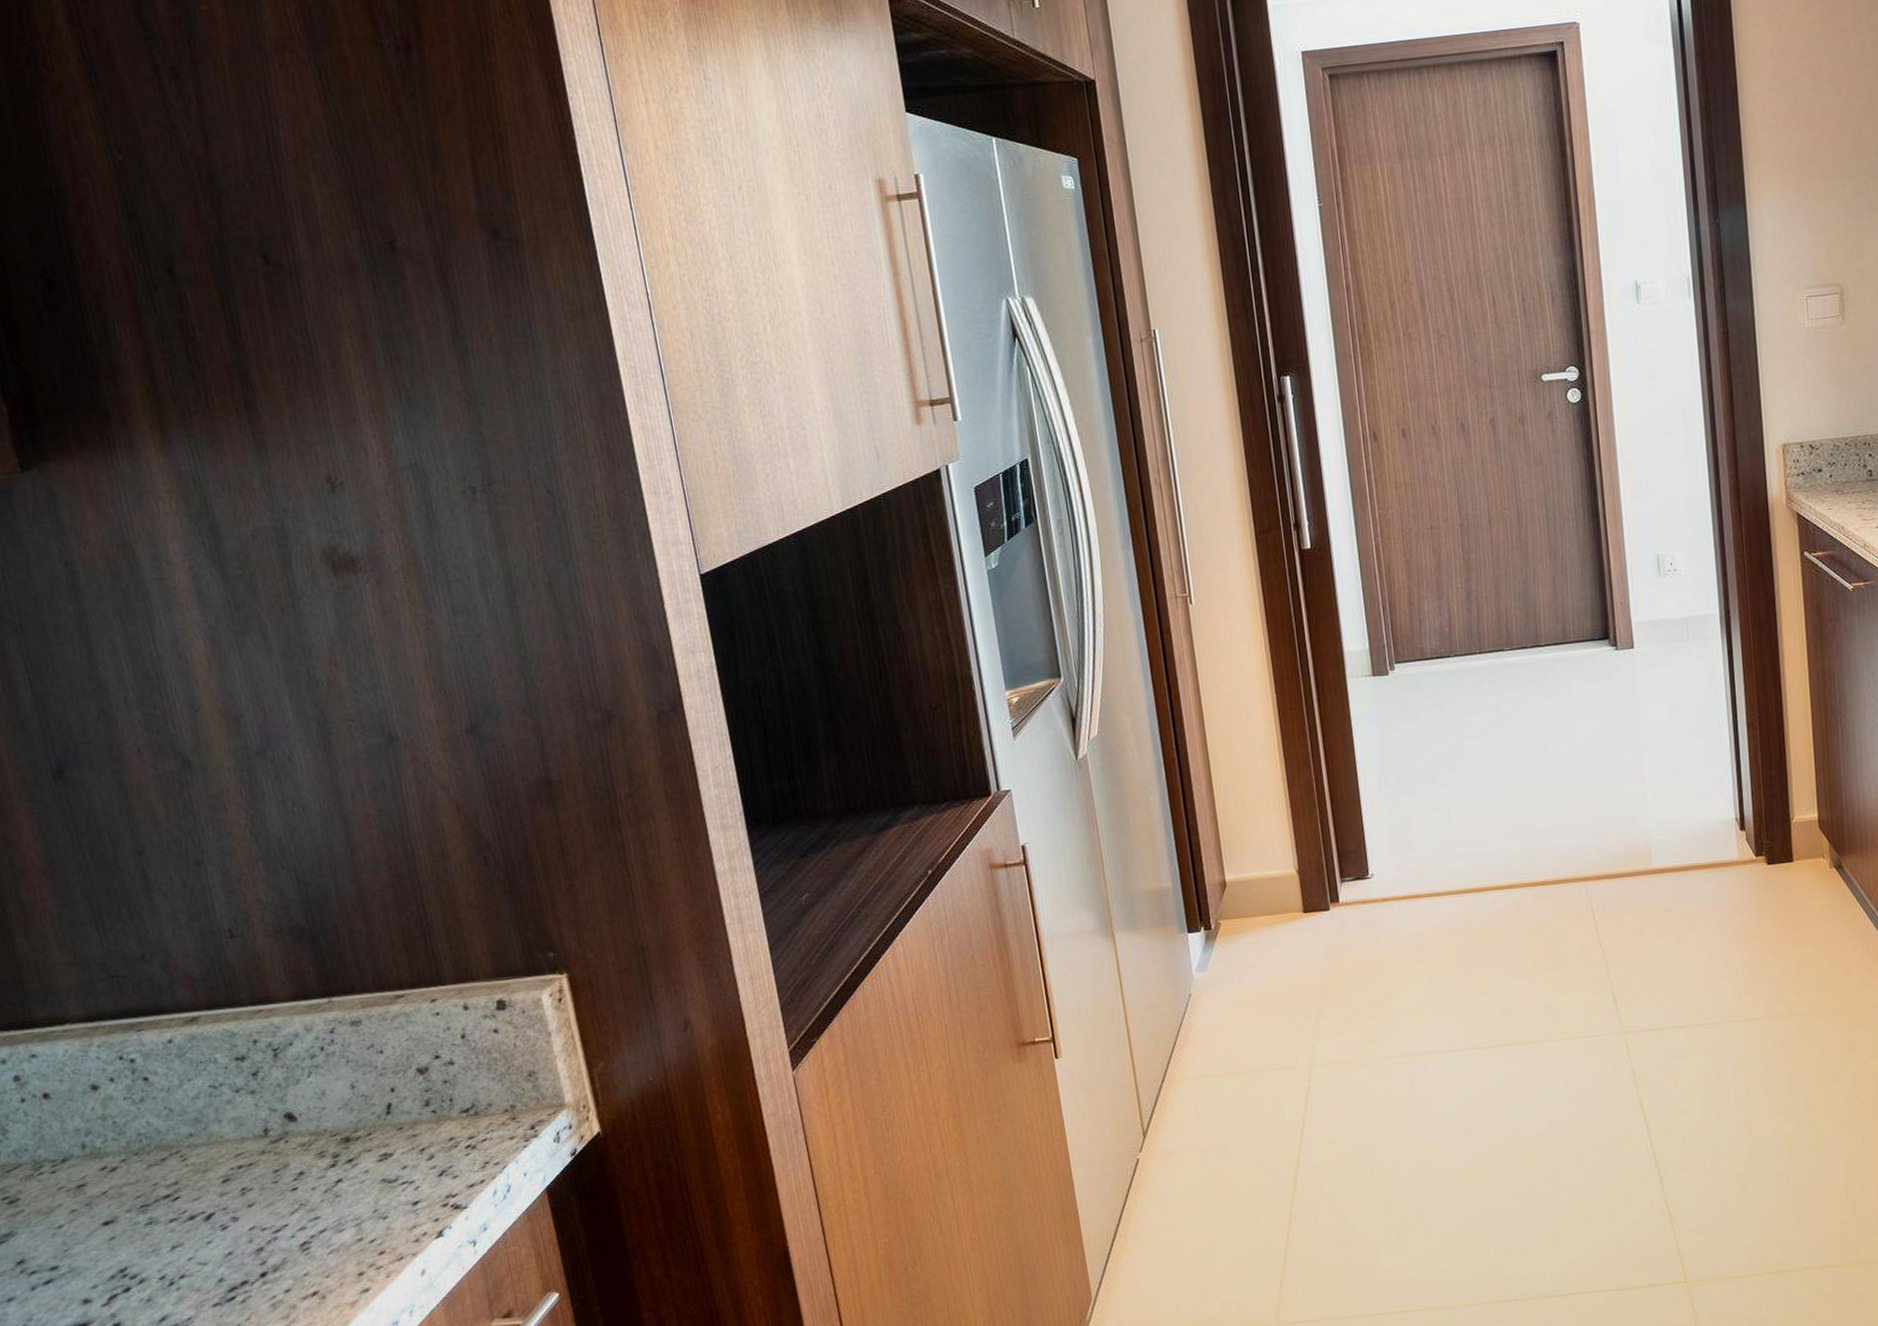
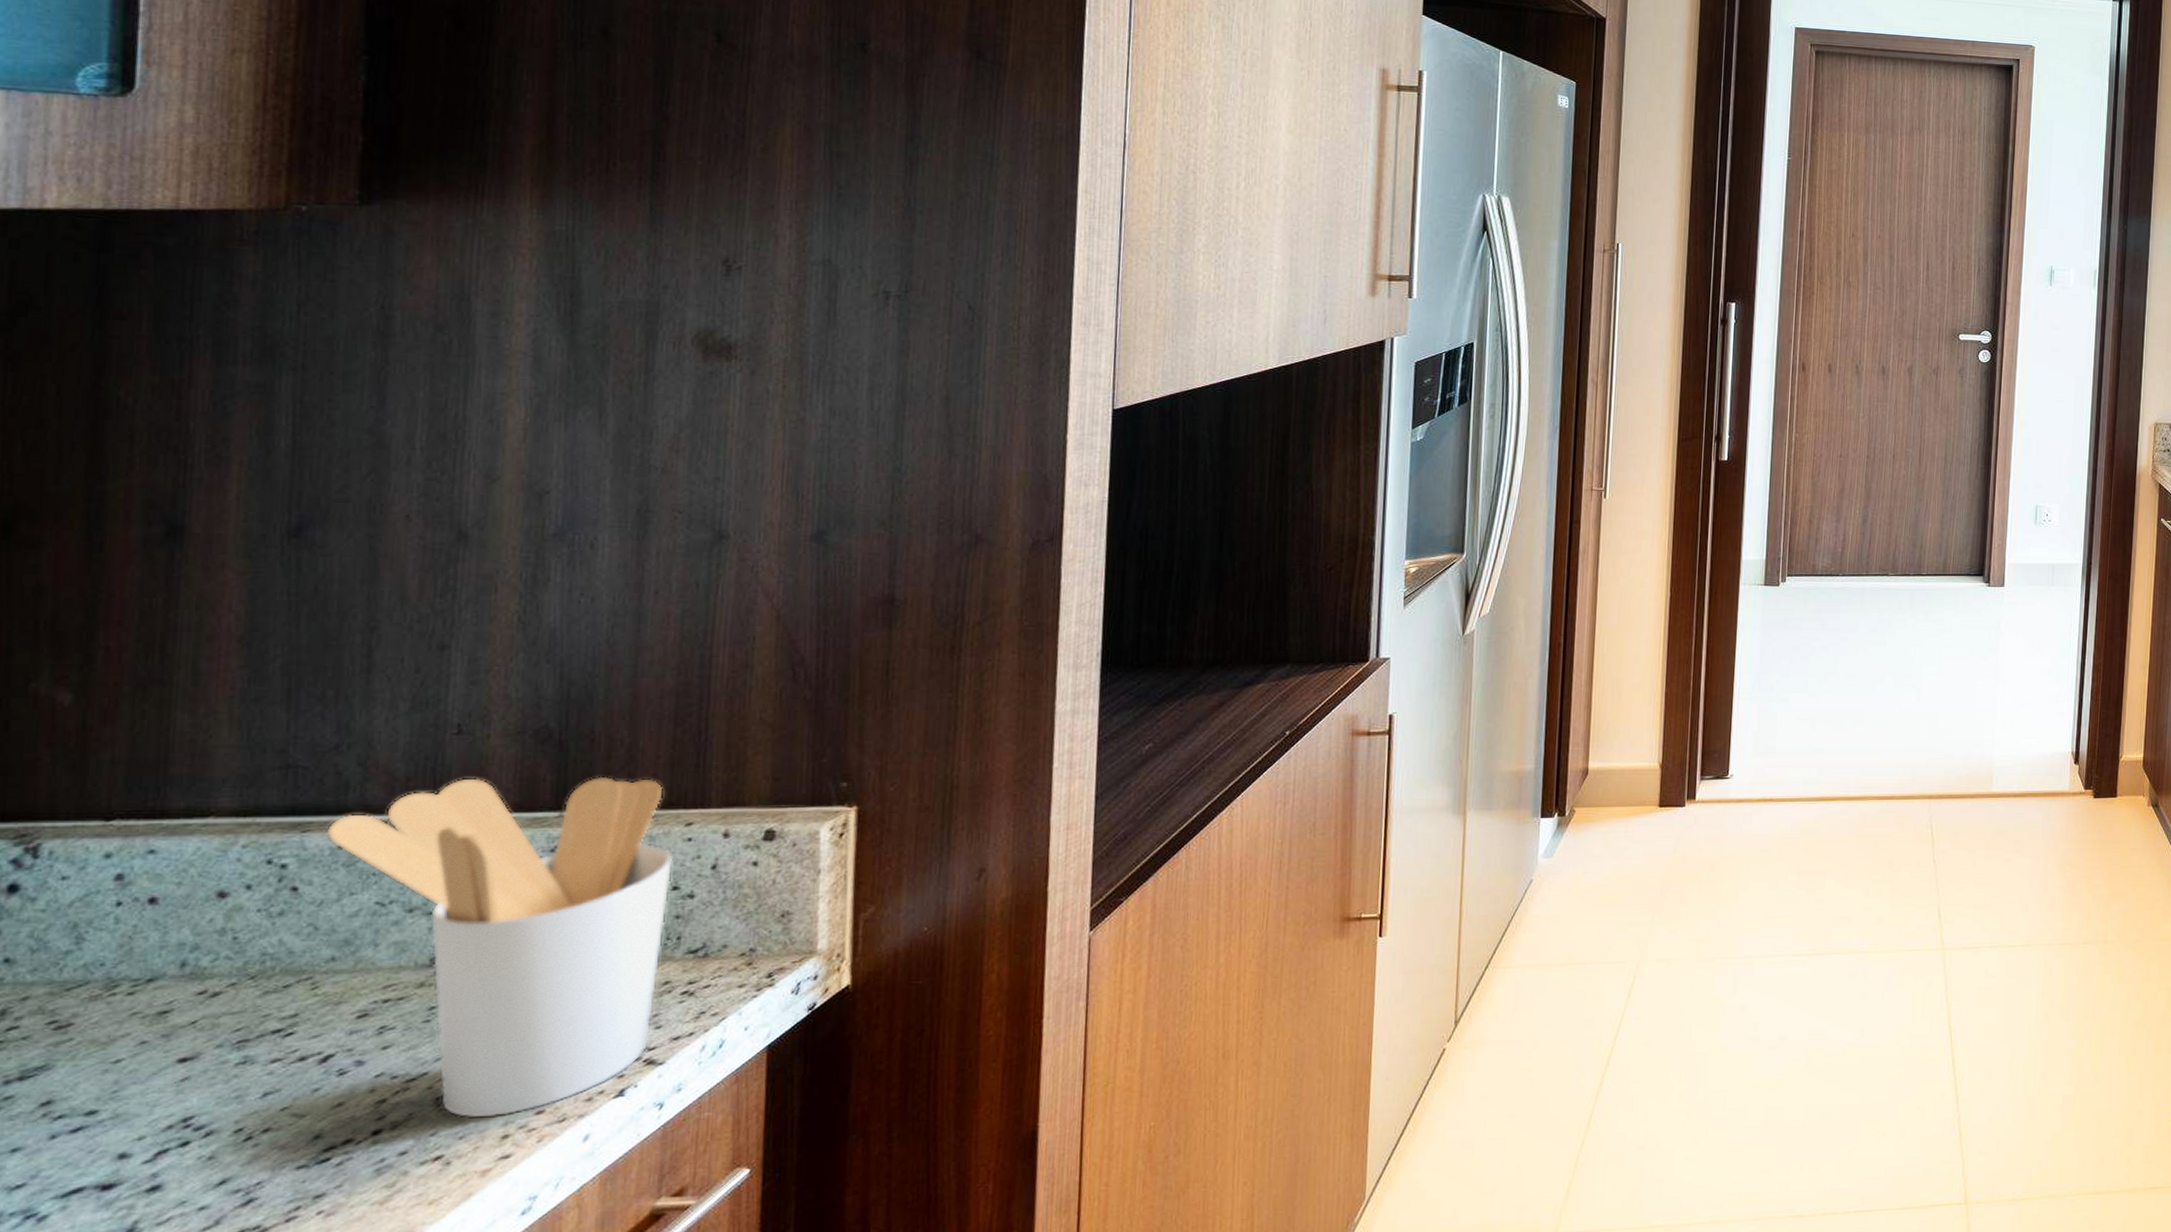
utensil holder: none [155,963,451,1261] -> present [326,776,674,1120]

